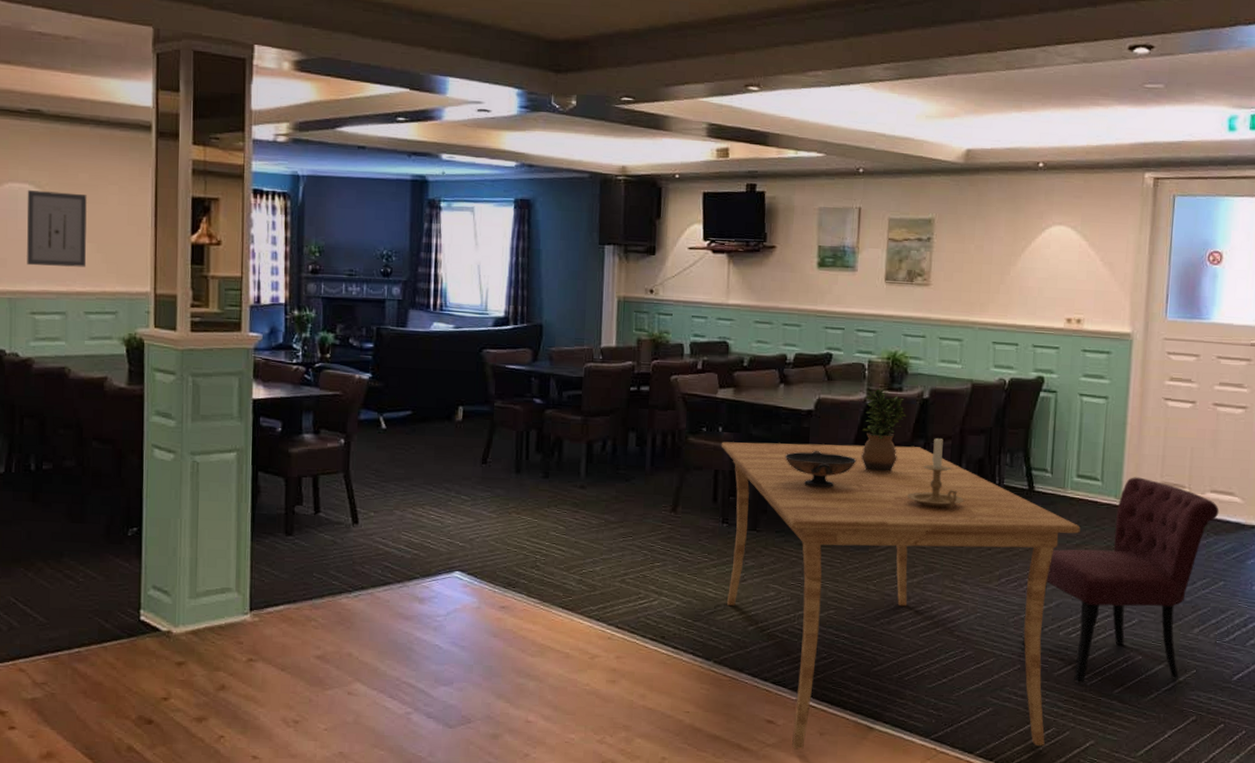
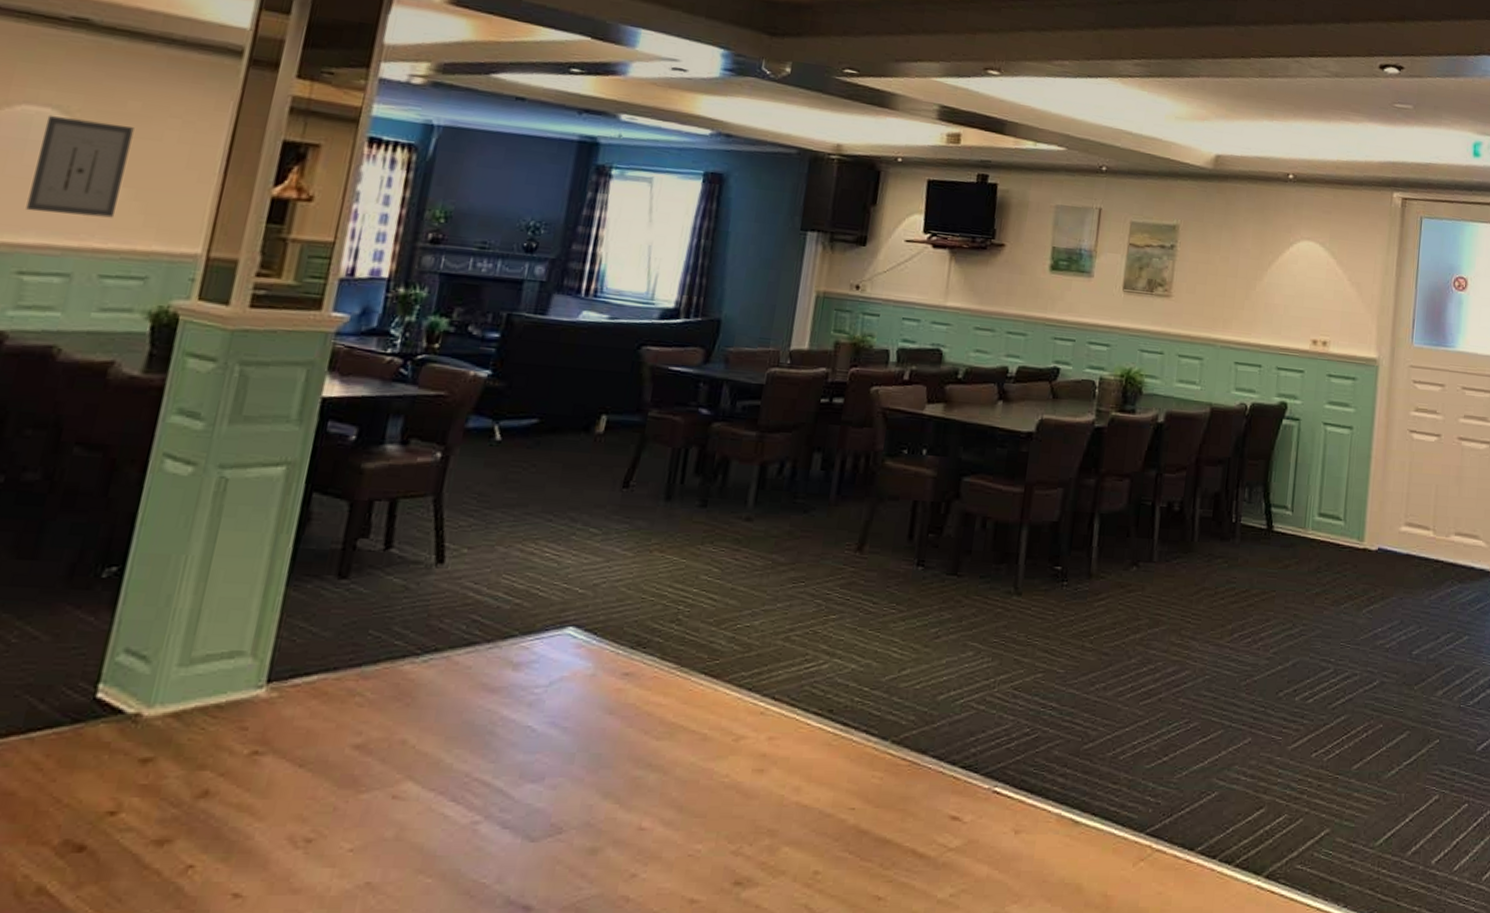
dining table: present [721,441,1081,750] -> none [914,467,1321,854]
decorative bowl: present [785,450,857,488] -> none [997,479,1080,525]
potted plant: present [861,388,907,474] -> none [1084,410,1139,509]
candle holder: present [907,435,964,509] -> none [1133,465,1197,551]
chair: present [1022,477,1219,683] -> none [1254,516,1464,758]

